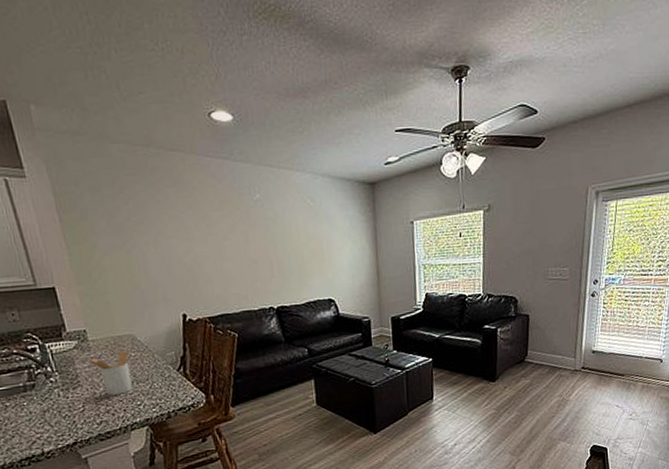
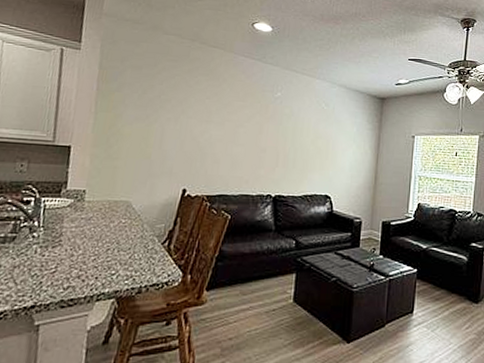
utensil holder: present [87,351,133,395] -> none [76,216,120,260]

